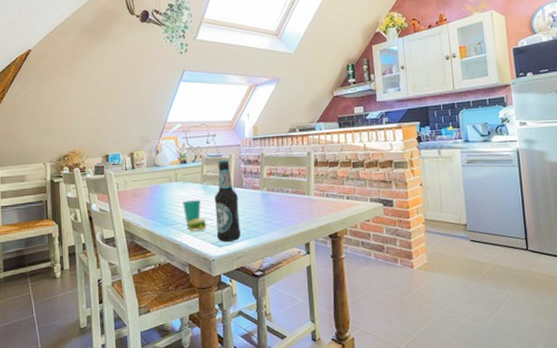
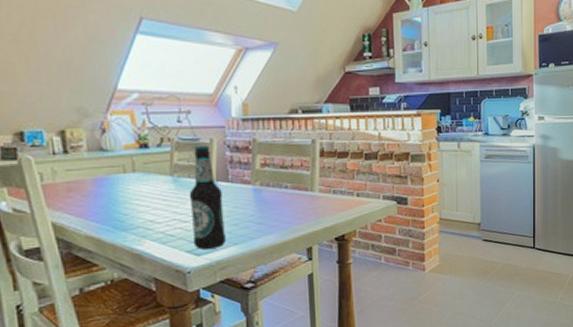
cup: present [182,199,208,232] -> none [144,196,181,238]

